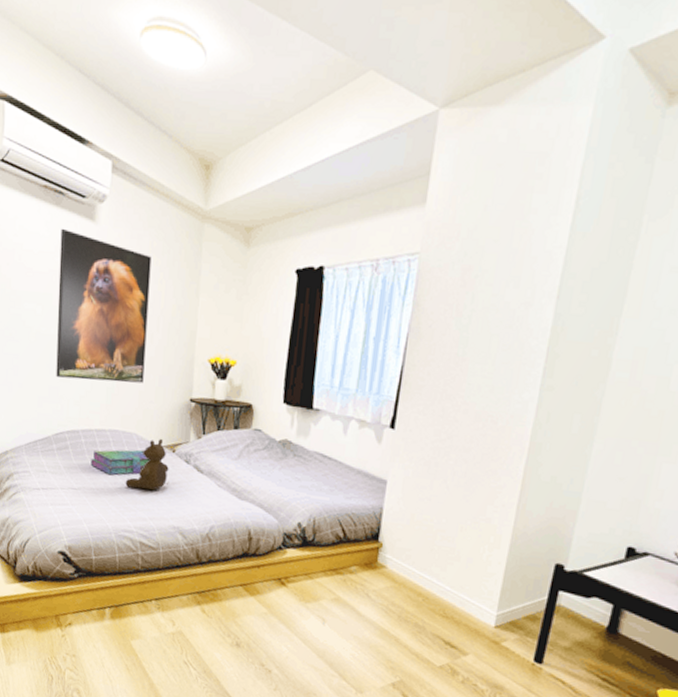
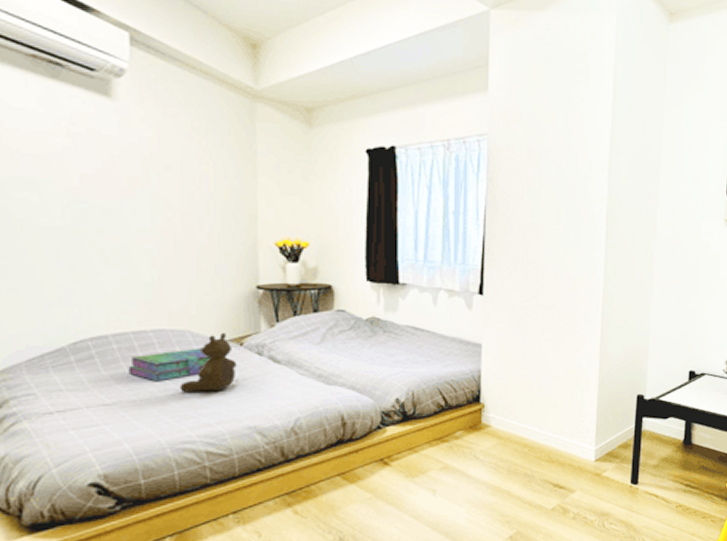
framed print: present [56,228,152,384] -> none [61,104,194,276]

